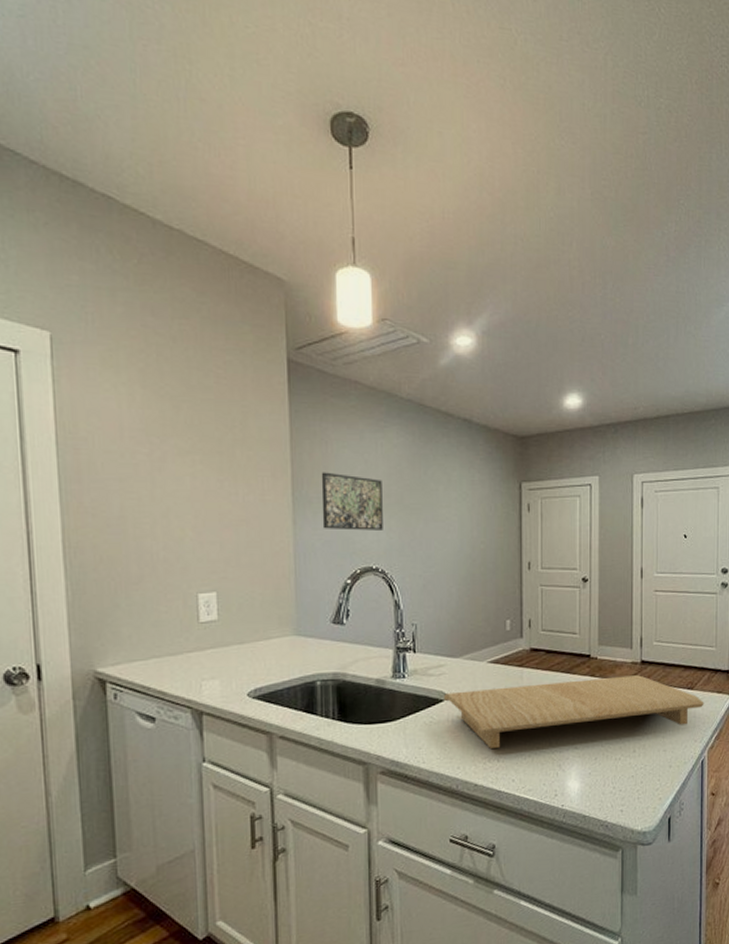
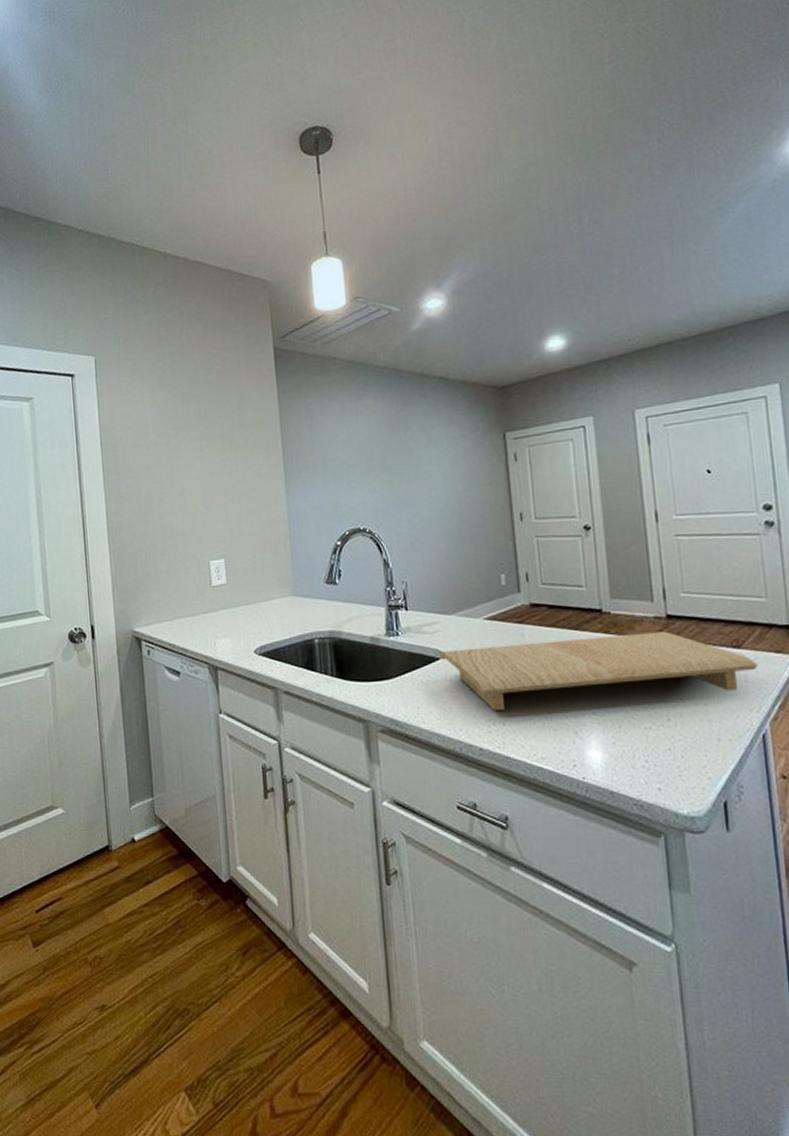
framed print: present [321,472,383,531] -> none [308,443,368,496]

